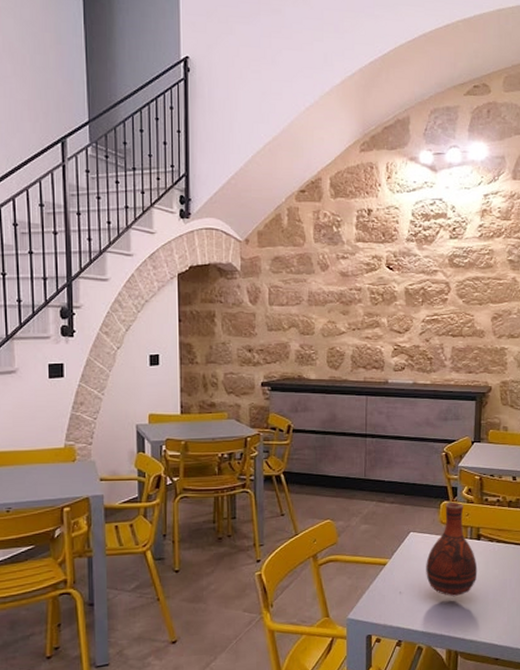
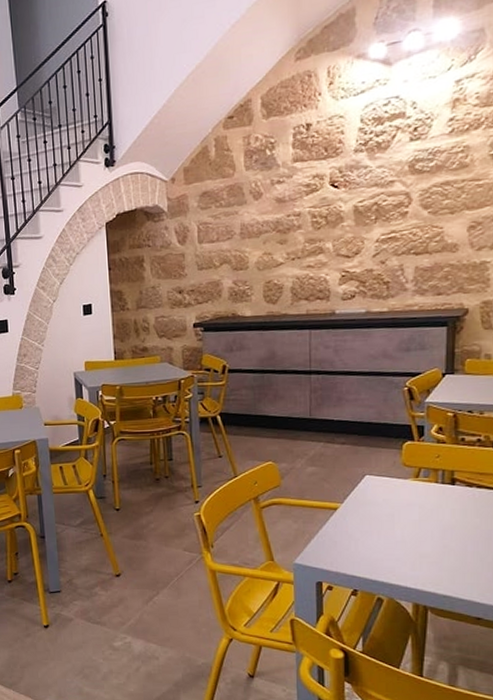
vase: present [400,500,478,597] -> none [354,441,452,547]

